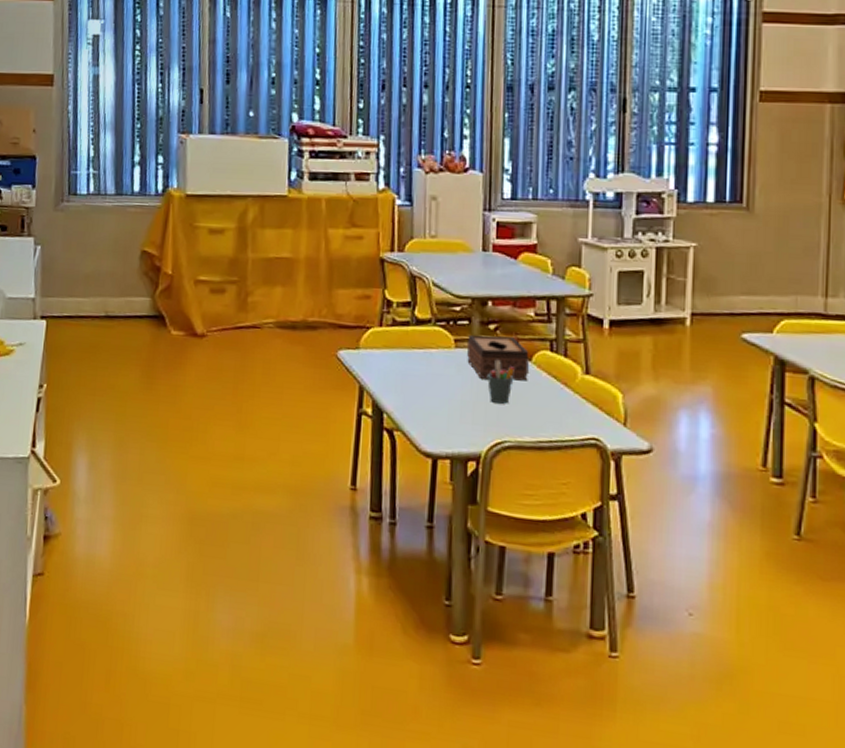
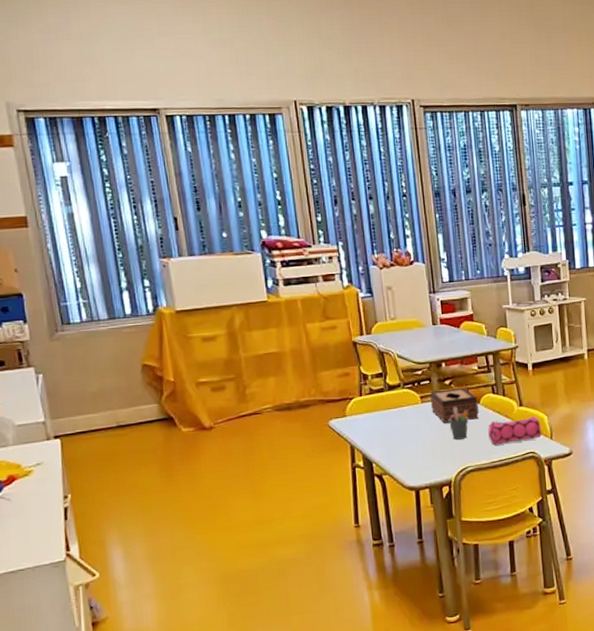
pencil case: none [538,386,613,422] -> present [488,415,542,445]

